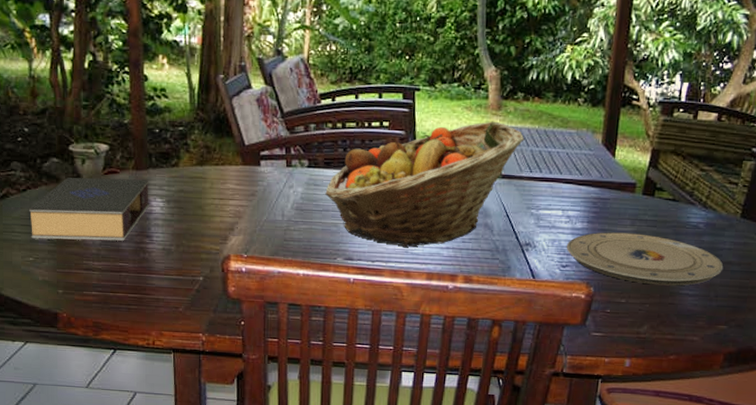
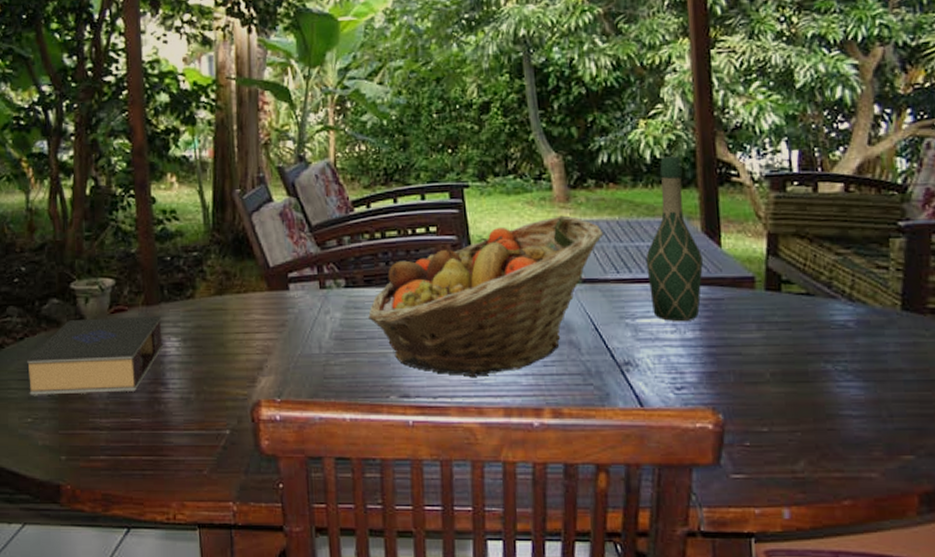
wine bottle: none [553,79,599,214] -> present [645,156,703,321]
plate: present [566,232,724,286] -> none [677,340,893,406]

